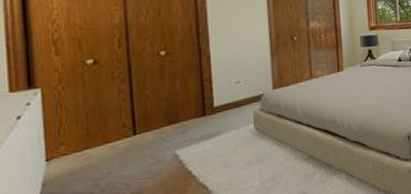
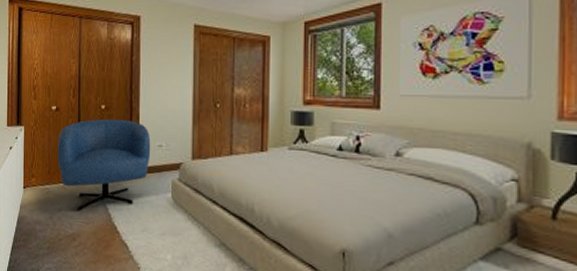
armchair: none [99,62,227,169] -> present [58,119,151,212]

